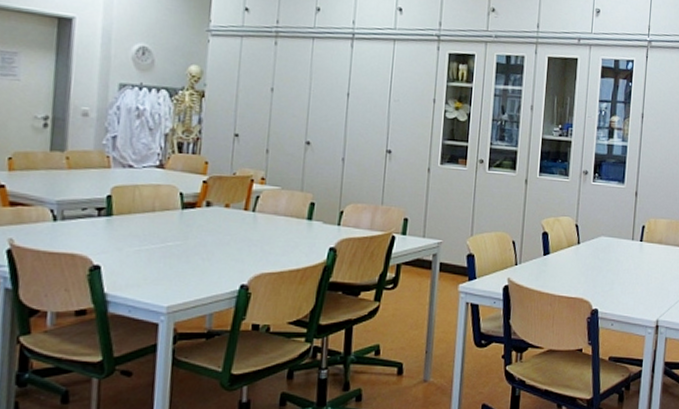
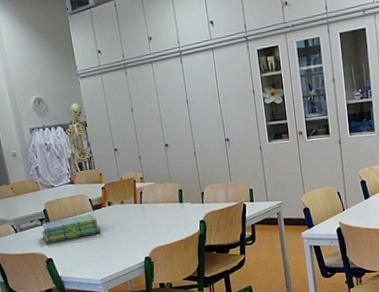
stack of books: none [94,212,186,244] -> present [41,213,101,243]

